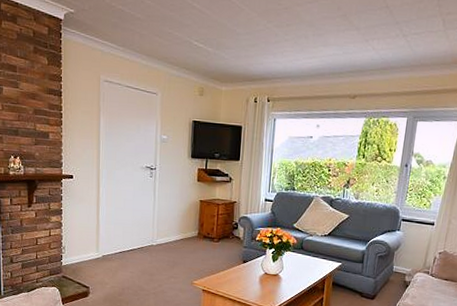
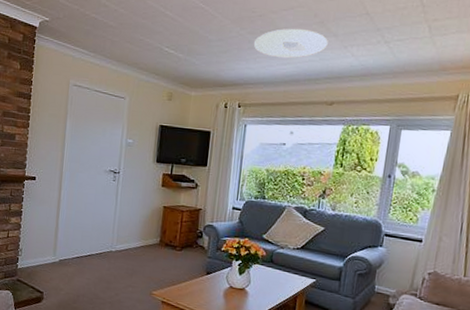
ceiling light: none [280,21,351,53] -> present [253,28,328,59]

